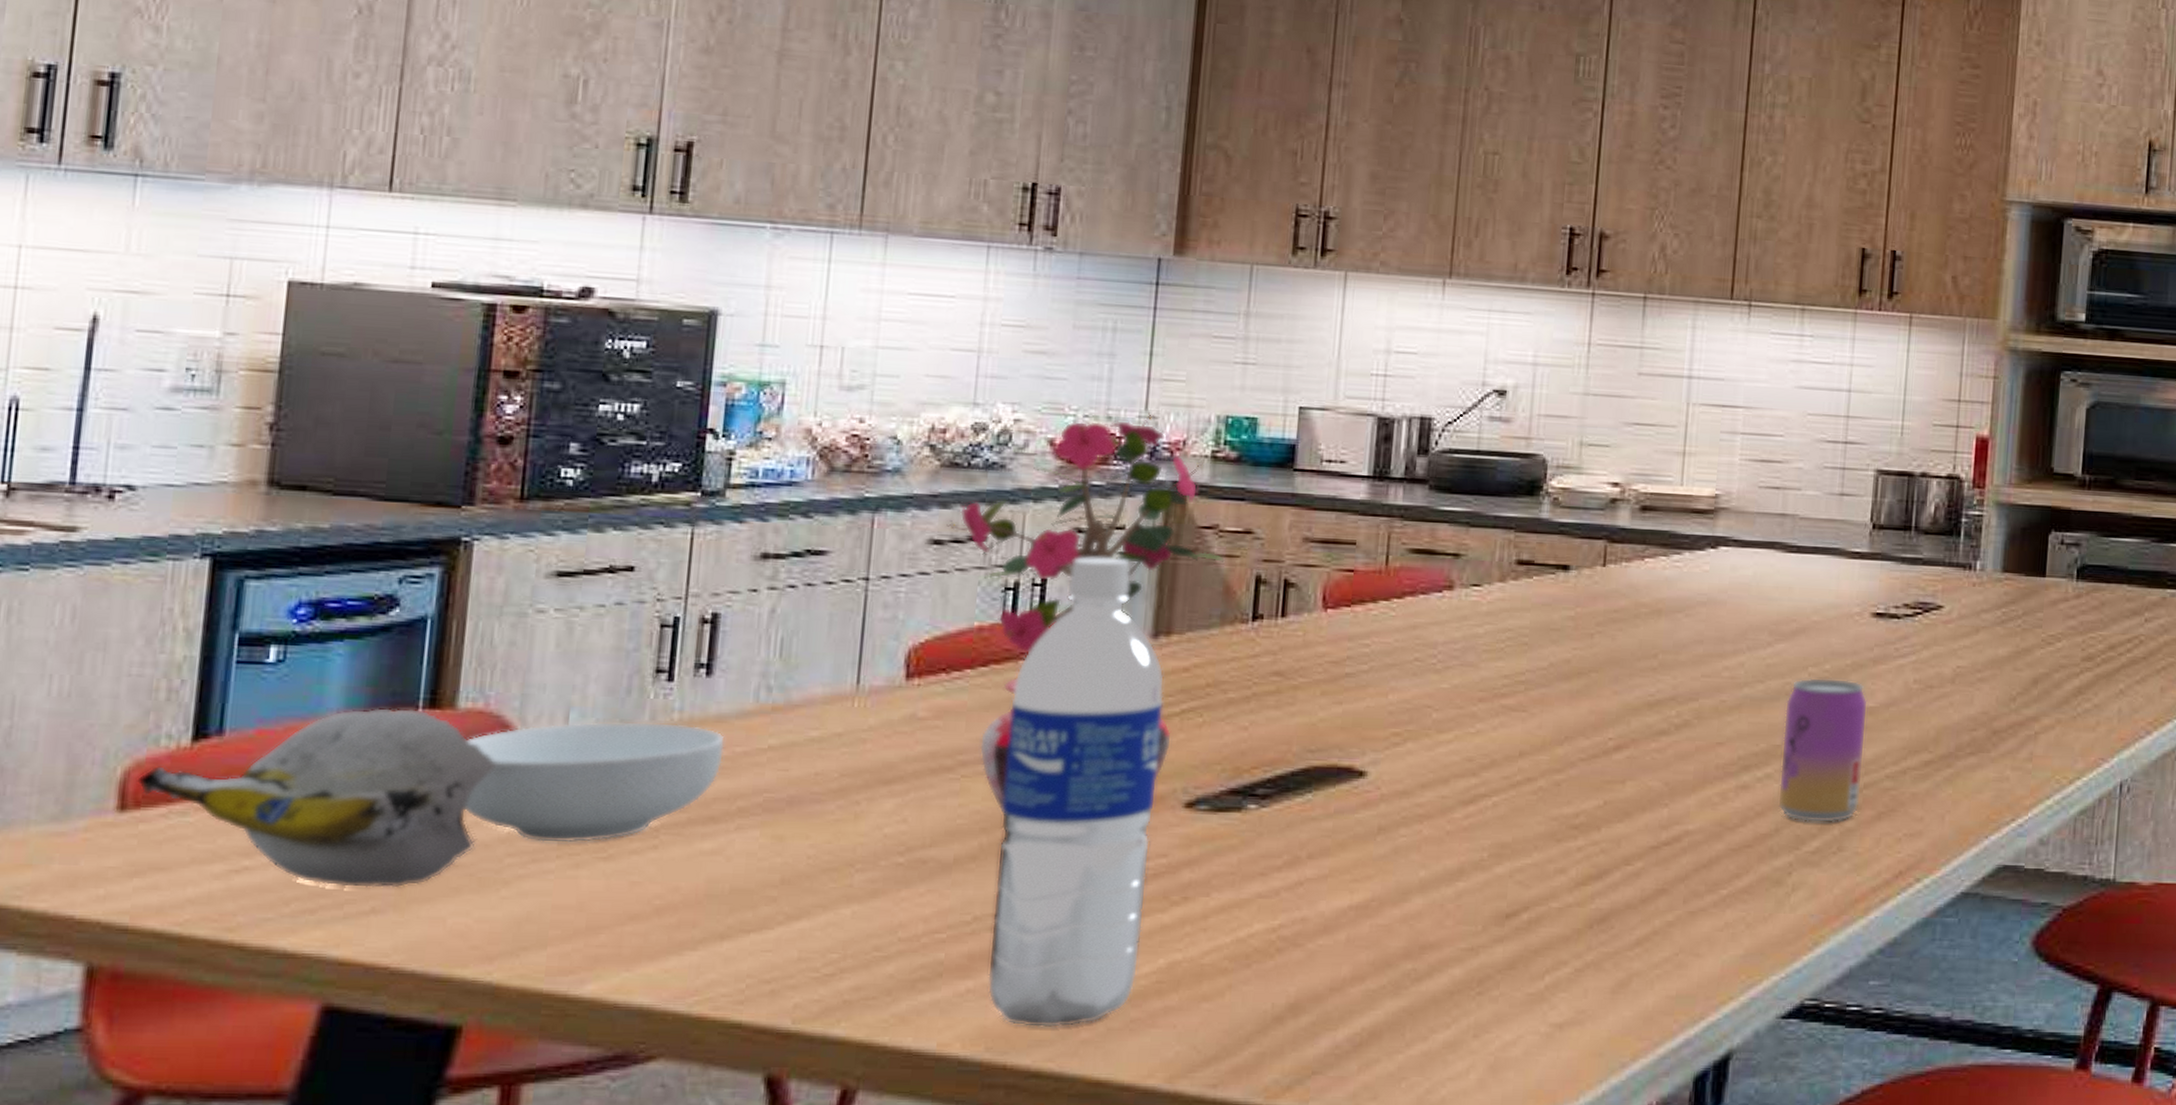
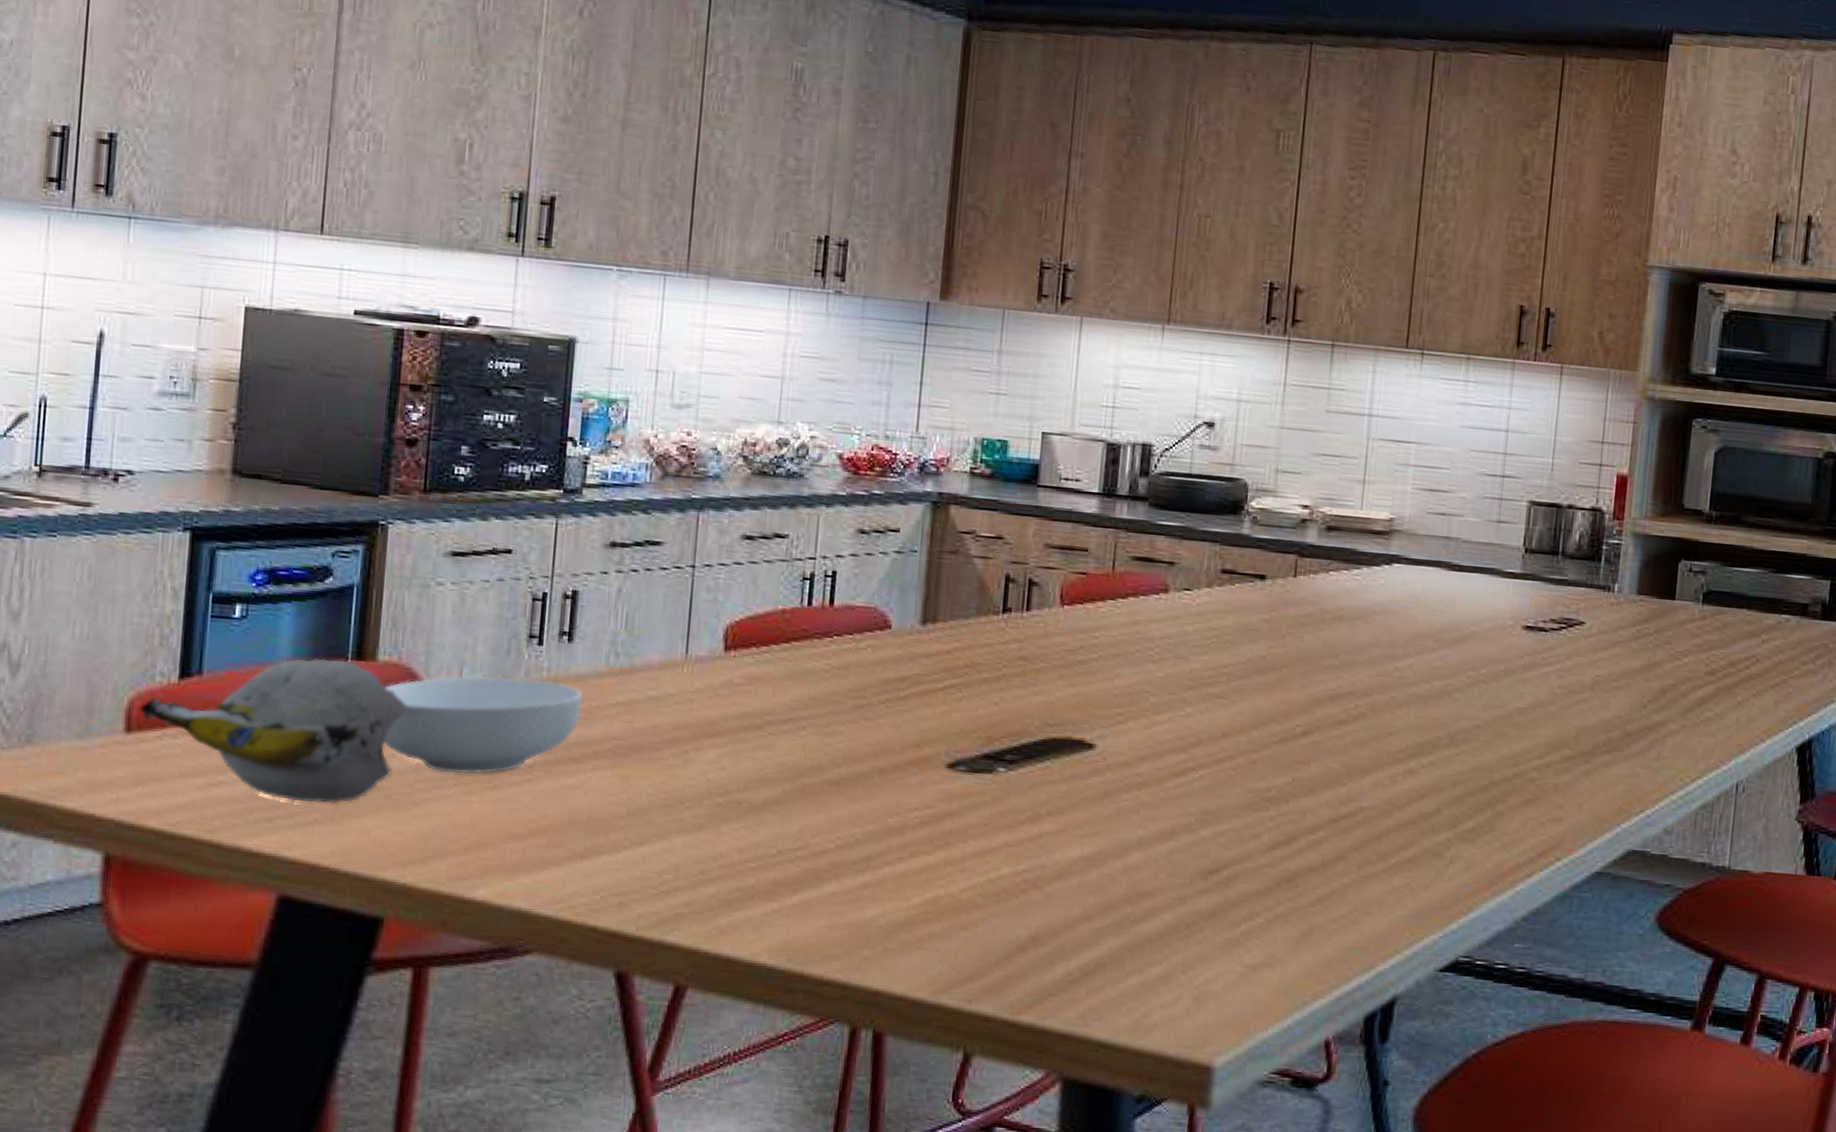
potted plant: present [946,411,1225,814] -> none [756,432,981,767]
water bottle: present [987,557,1165,1028] -> none [789,554,931,946]
beverage can: present [1778,677,1868,823] -> none [1439,680,1518,806]

